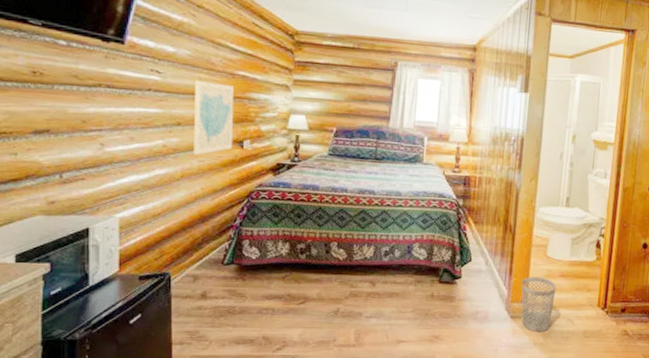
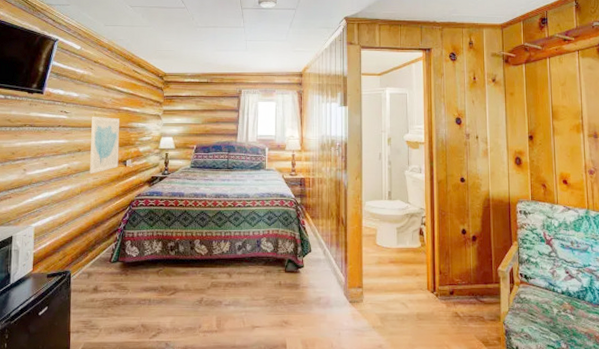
wastebasket: present [521,276,556,333] -> none [356,264,388,316]

